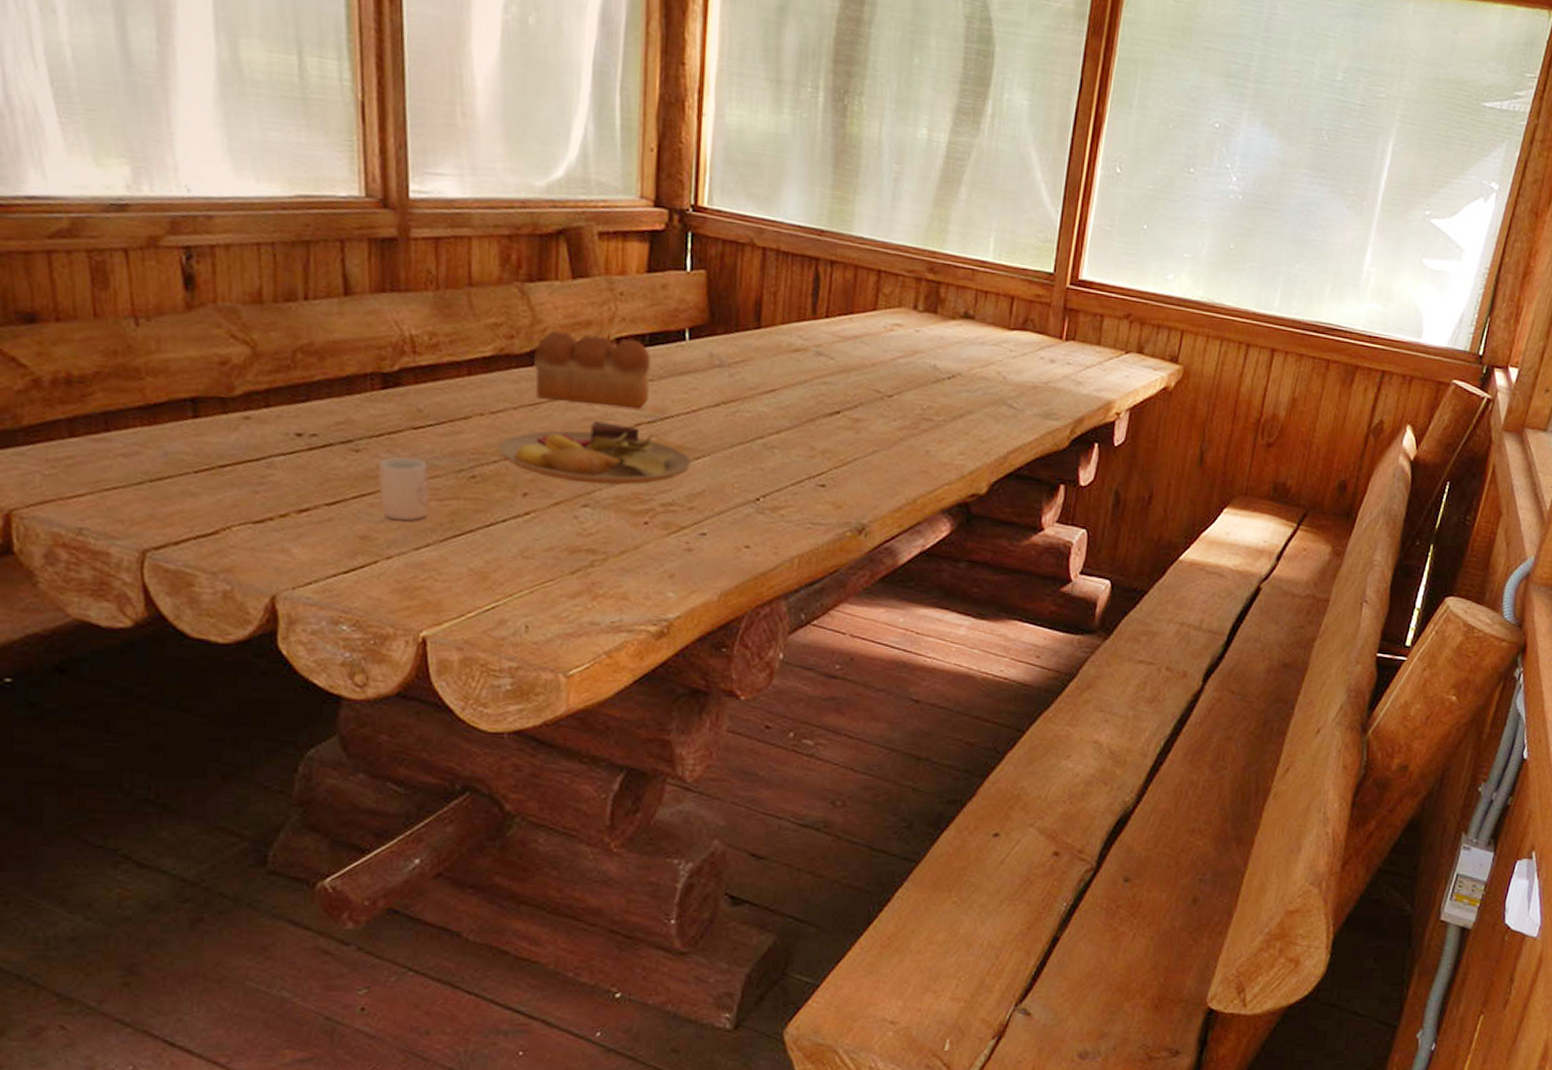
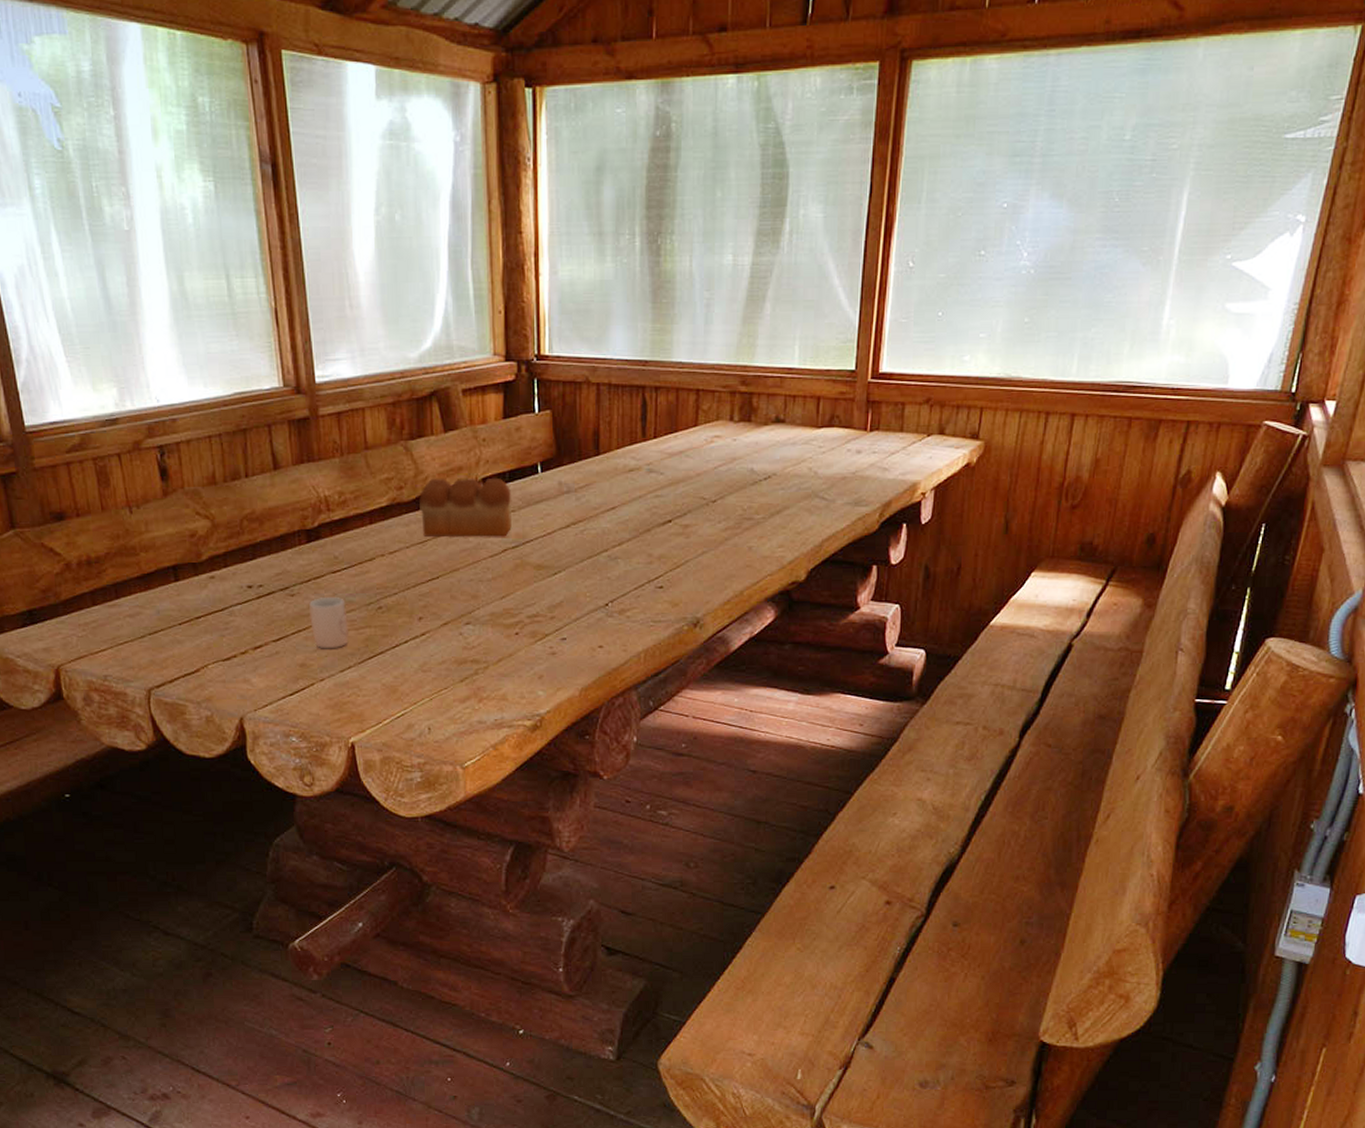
platter: present [498,421,693,485] -> none [397,551,551,605]

